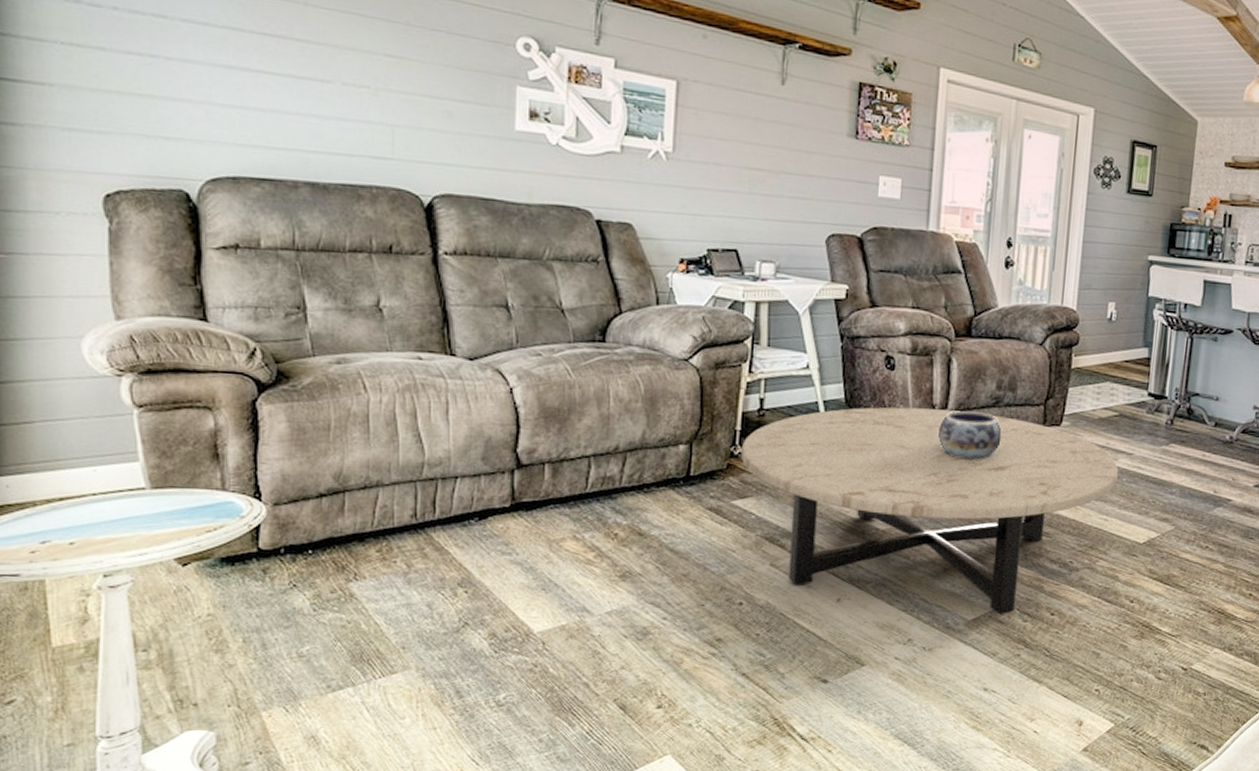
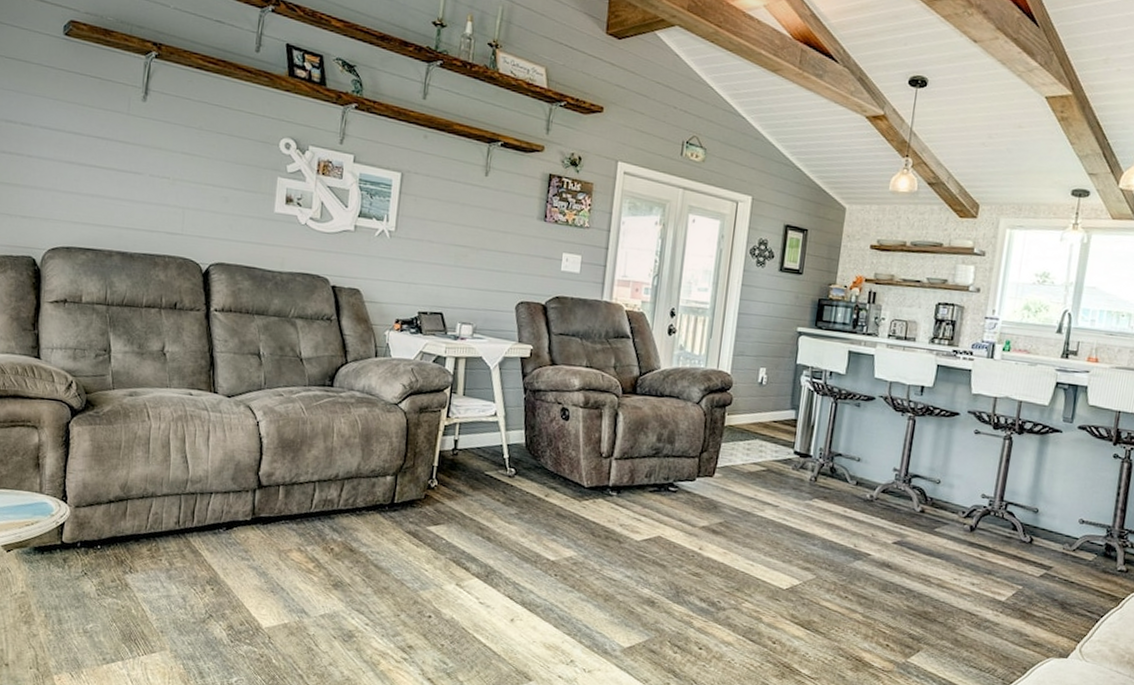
coffee table: present [741,407,1118,615] -> none [437,452,765,645]
decorative bowl: present [938,411,1002,460] -> none [604,459,660,504]

